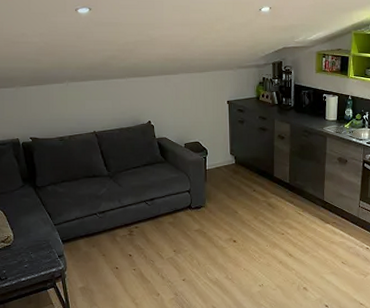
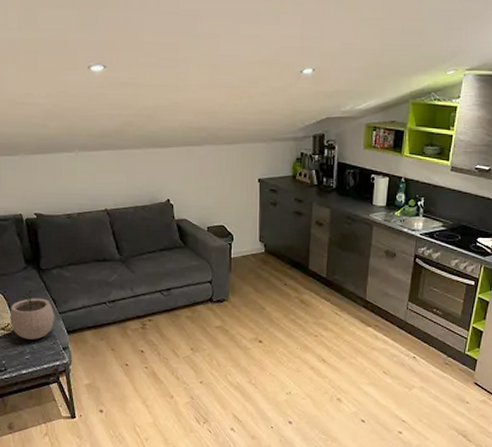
plant pot: none [9,205,50,250] -> present [10,289,54,340]

